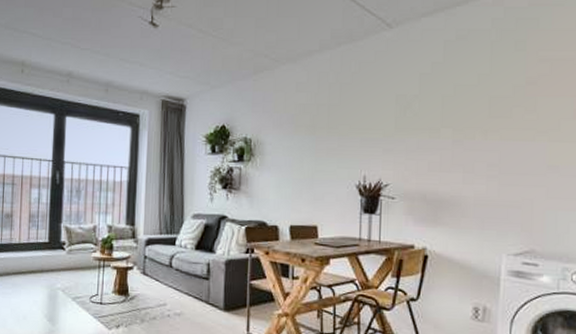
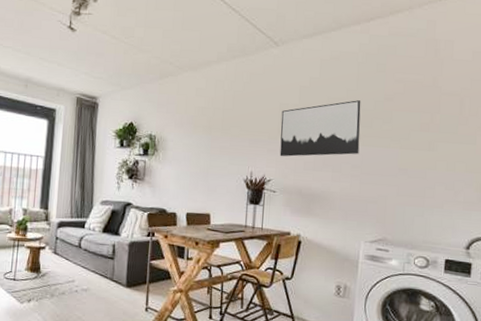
wall art: none [398,86,497,157] -> present [280,100,361,157]

